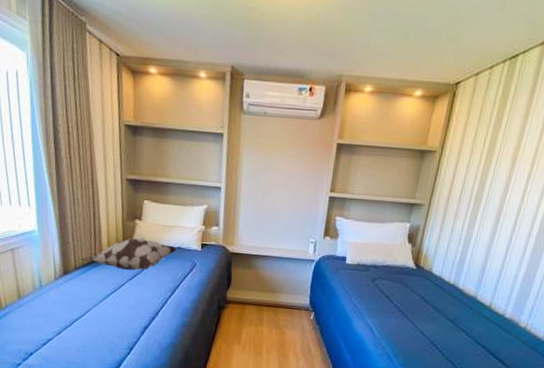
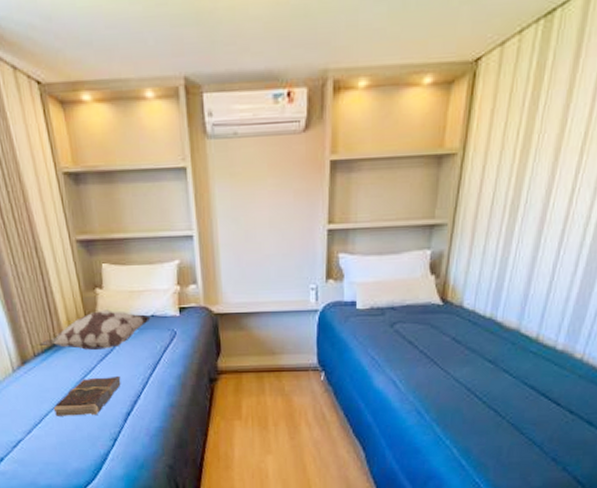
book: none [83,293,144,325] -> present [53,375,121,416]

